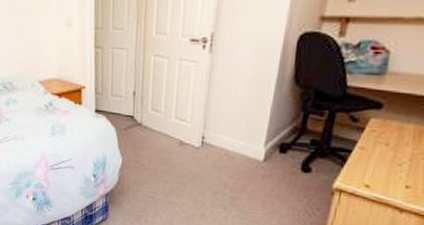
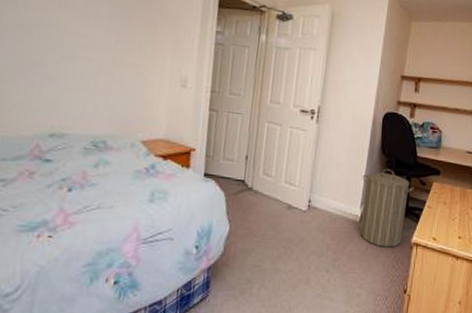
laundry hamper: none [262,101,341,192] -> present [359,168,415,248]

